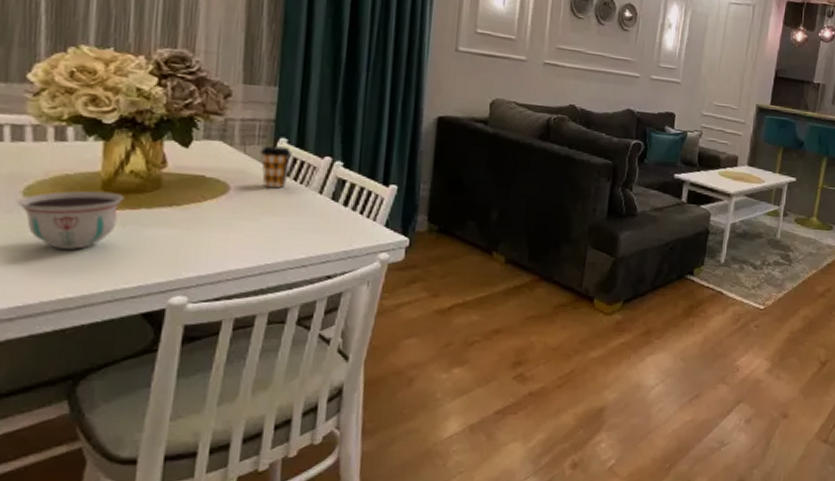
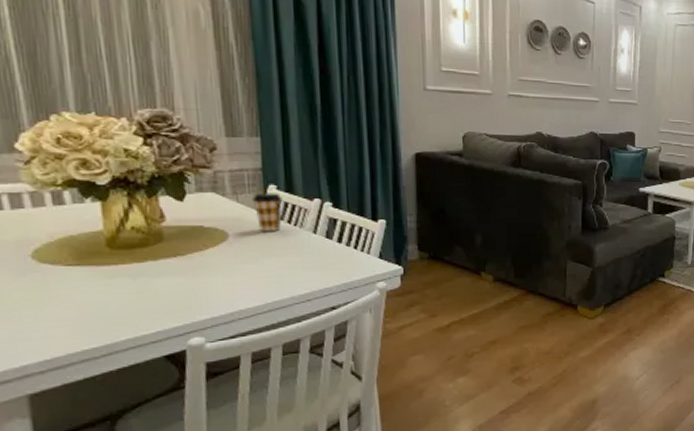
bowl: present [16,190,125,250] -> none [26,248,131,305]

